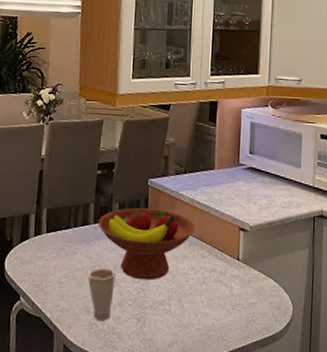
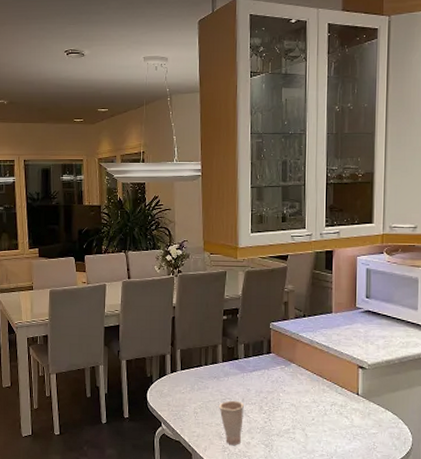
fruit bowl: present [98,208,195,280] -> none [226,348,316,412]

